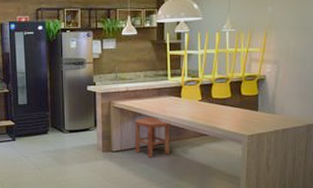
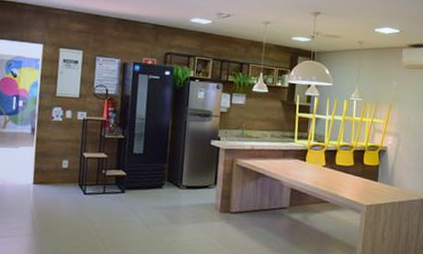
stool: present [134,116,170,157] -> none [254,178,293,222]

